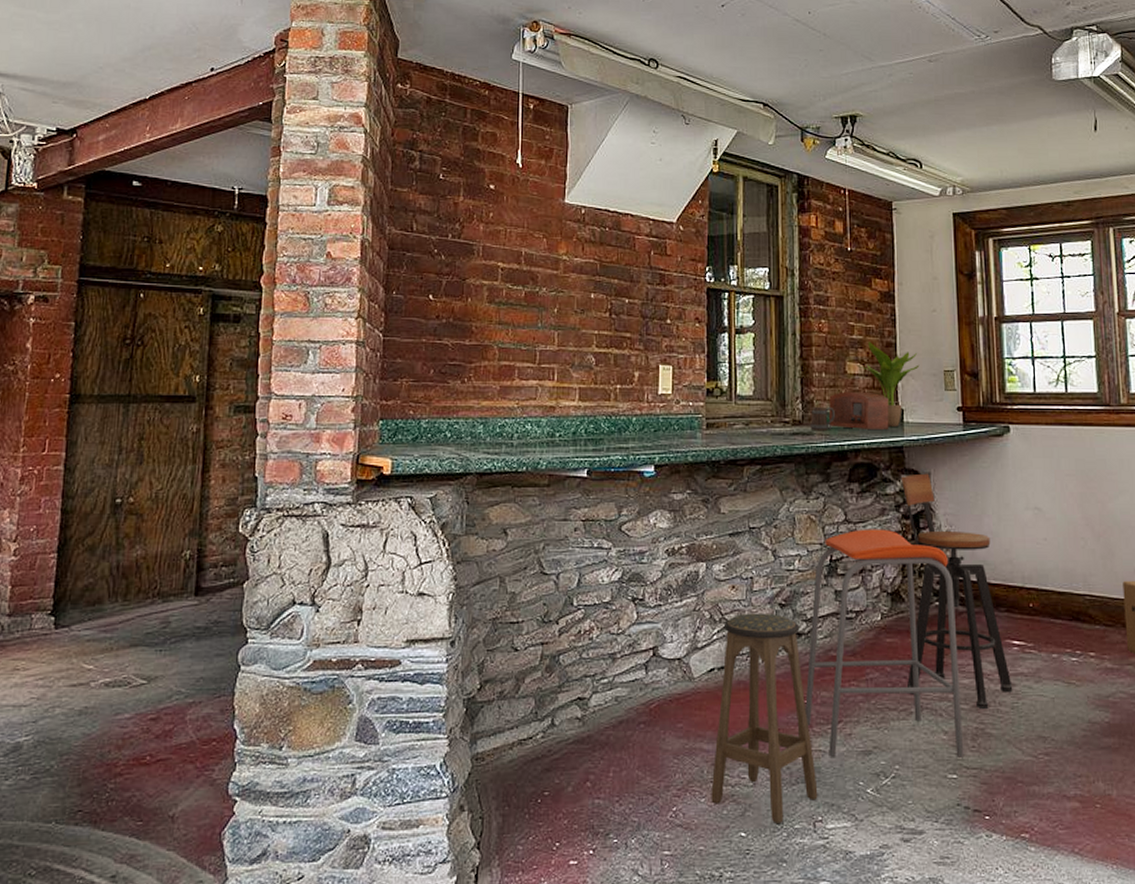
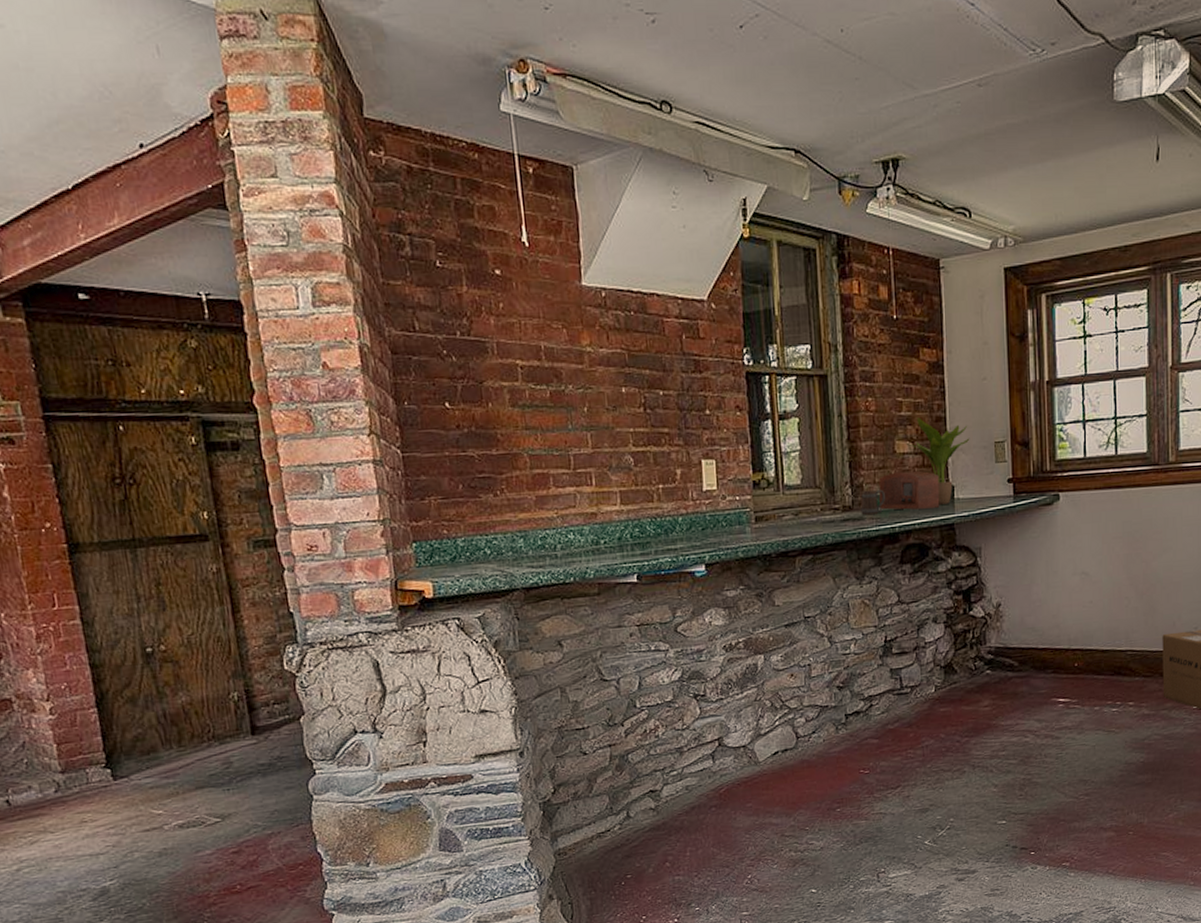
stool: present [711,613,818,823] -> none [782,696,881,879]
bar stool: present [805,529,964,758] -> none [865,606,1013,818]
bar stool: present [902,473,1013,709] -> none [953,548,1058,762]

